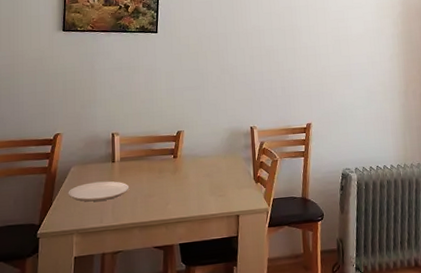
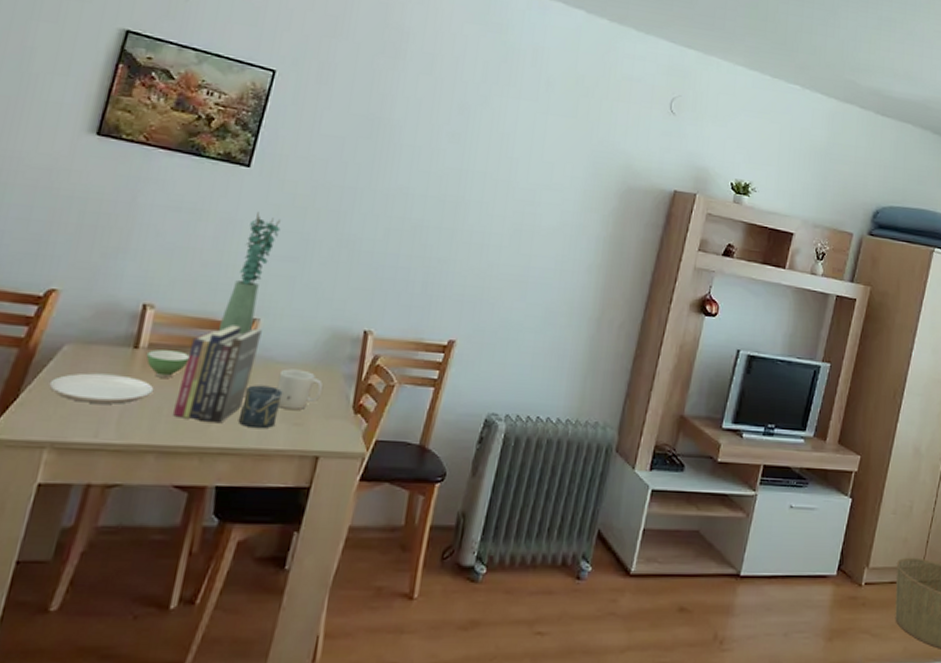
bowl: none [120,160,146,179] -> present [146,349,190,378]
books: none [144,137,187,203] -> present [173,325,262,424]
vase: none [159,61,184,144] -> present [217,211,281,336]
cup: none [184,173,208,202] -> present [238,385,283,428]
mug: none [203,159,233,187] -> present [277,369,324,410]

